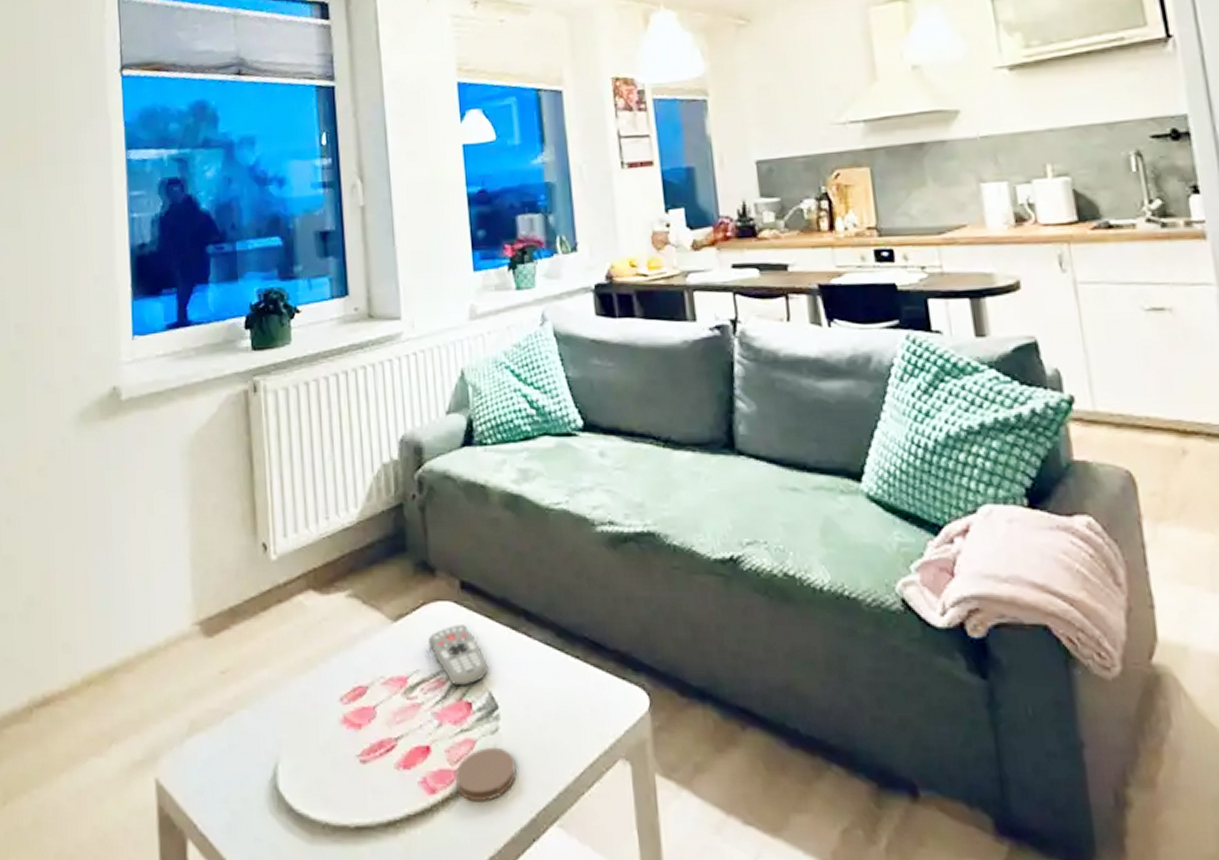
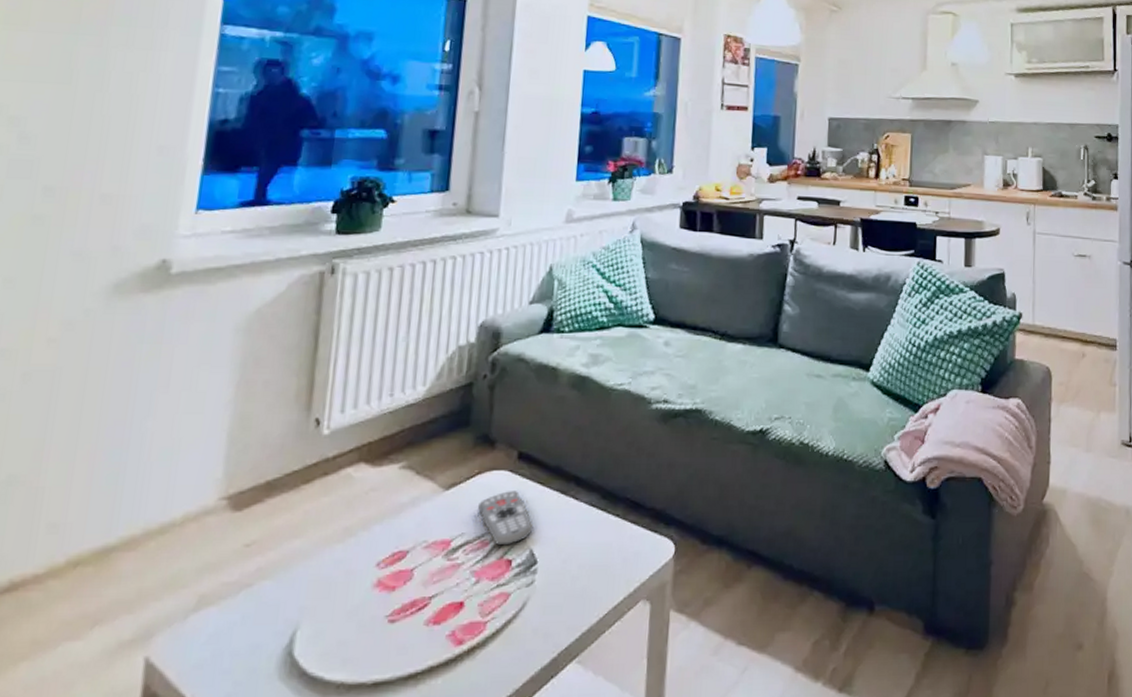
coaster: present [454,748,517,802] -> none [483,599,546,649]

